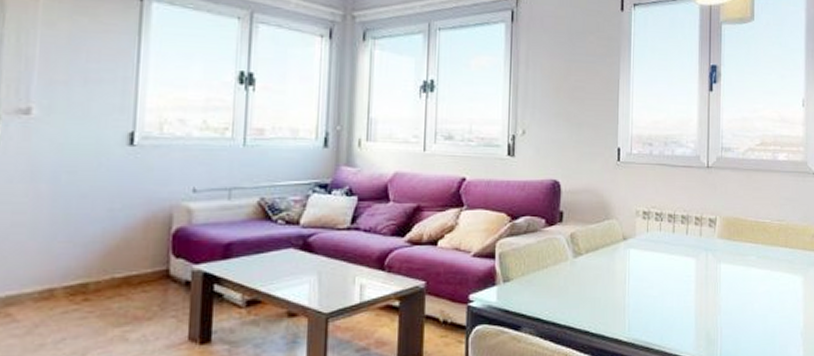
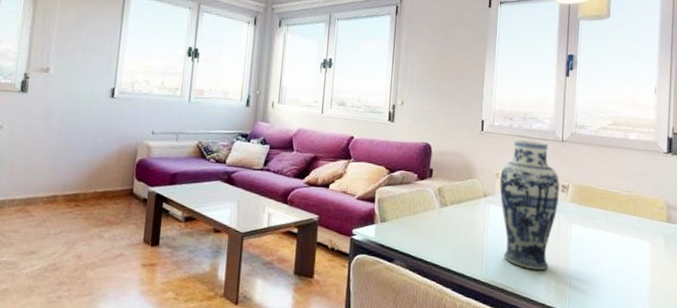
vase: none [641,169,707,322] -> present [499,140,560,271]

